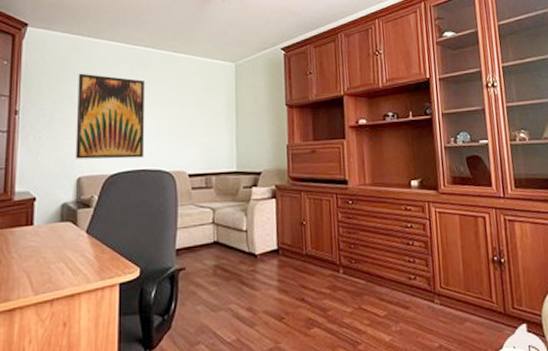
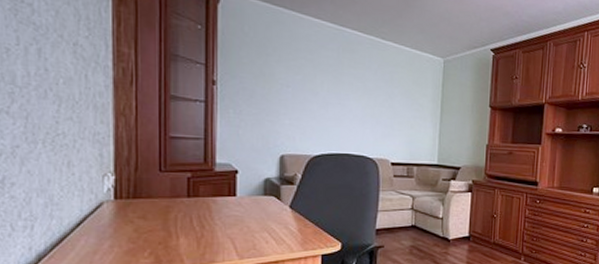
wall art: present [75,73,145,159] -> none [278,48,351,142]

